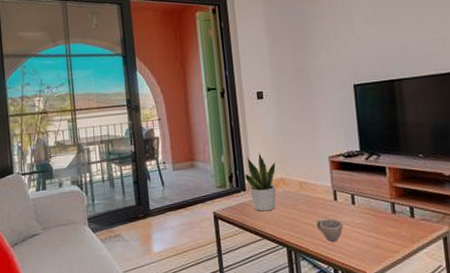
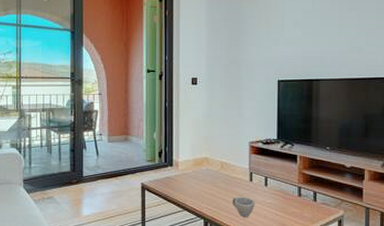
potted plant: present [245,152,276,212] -> none [173,133,202,186]

